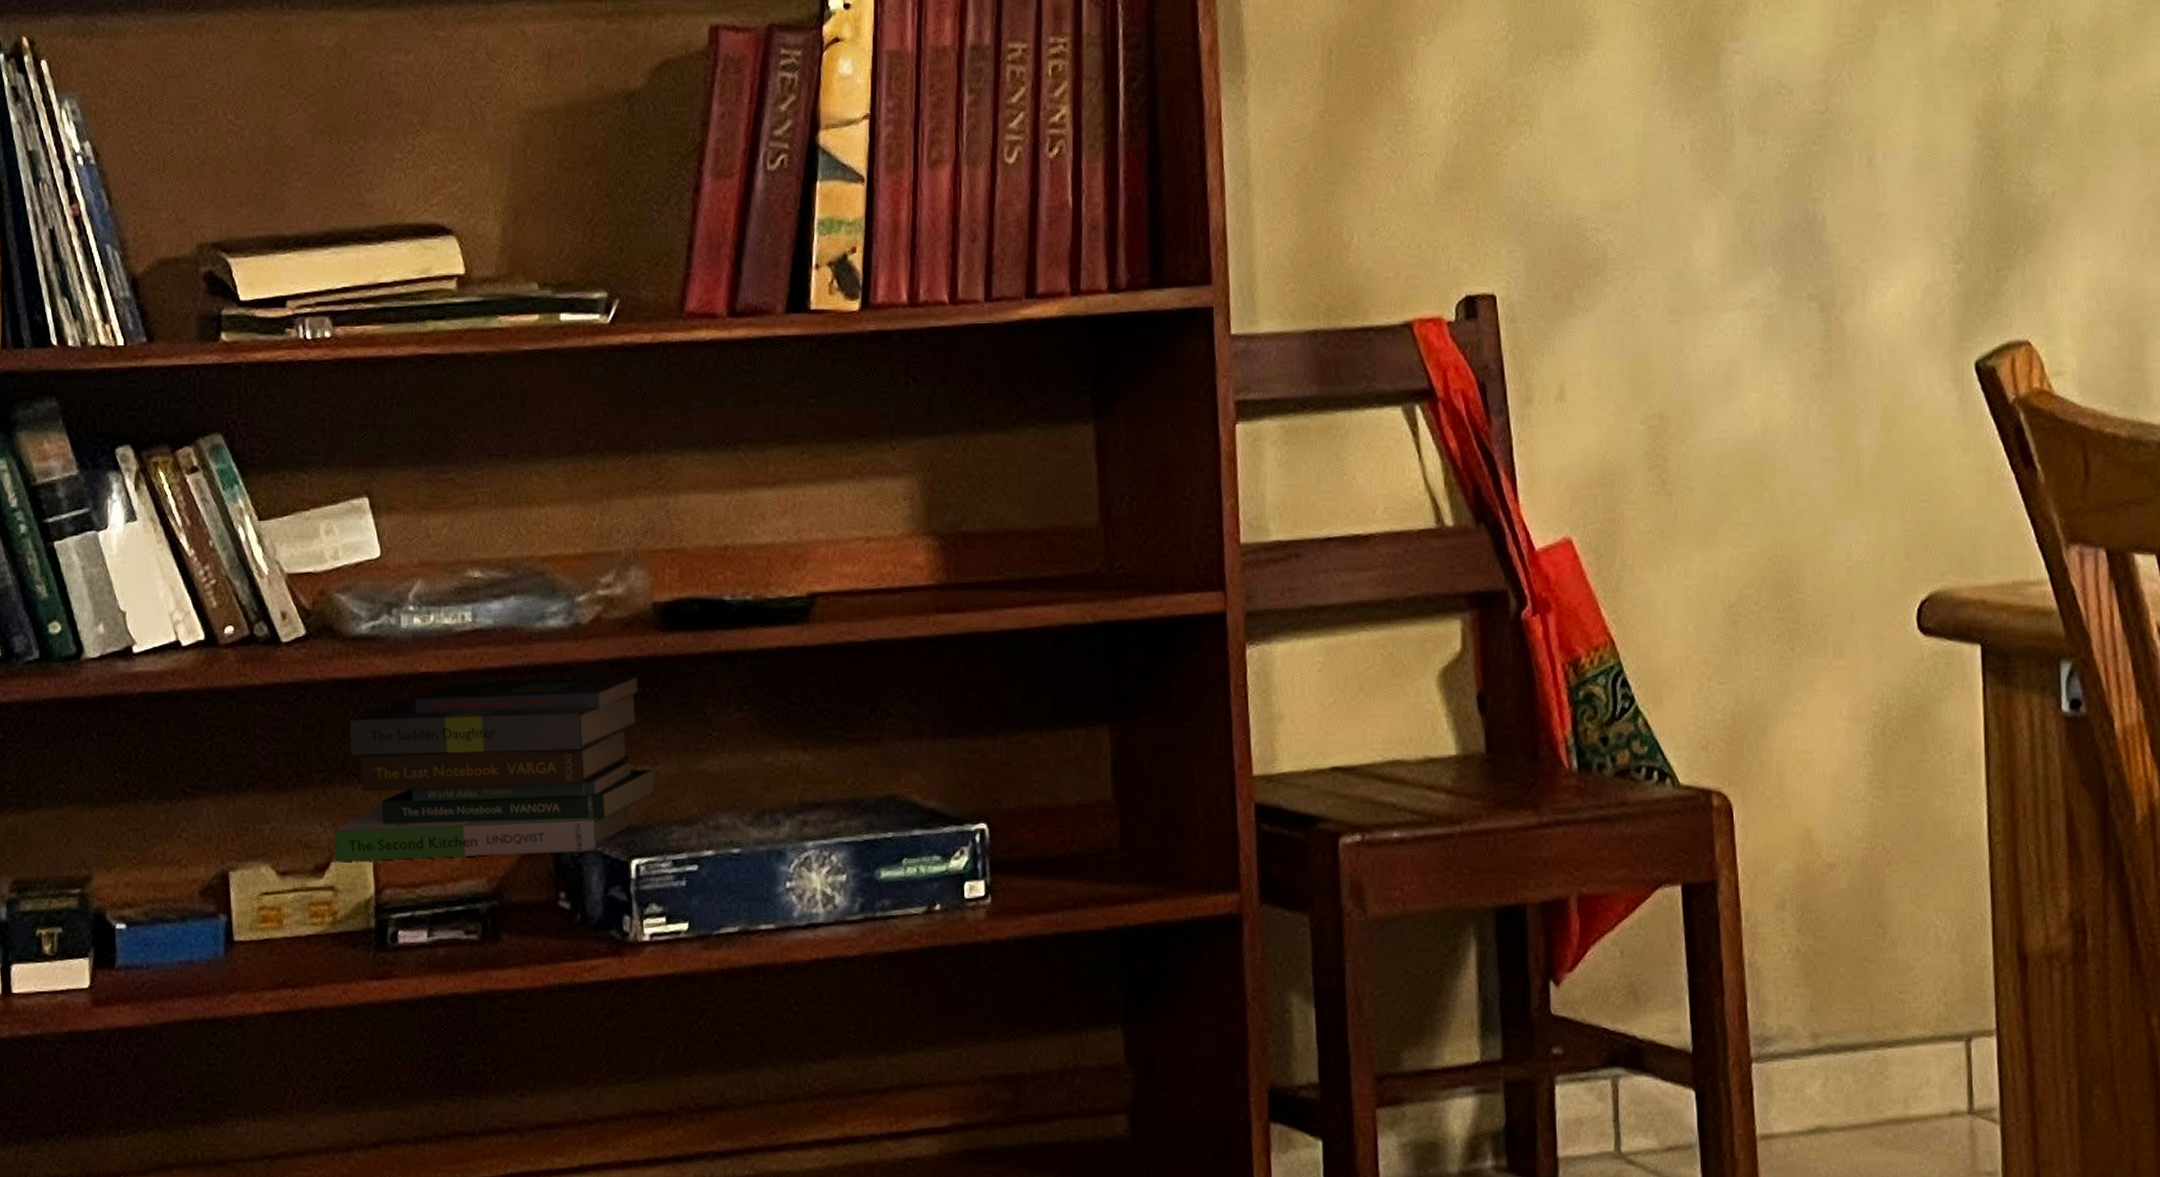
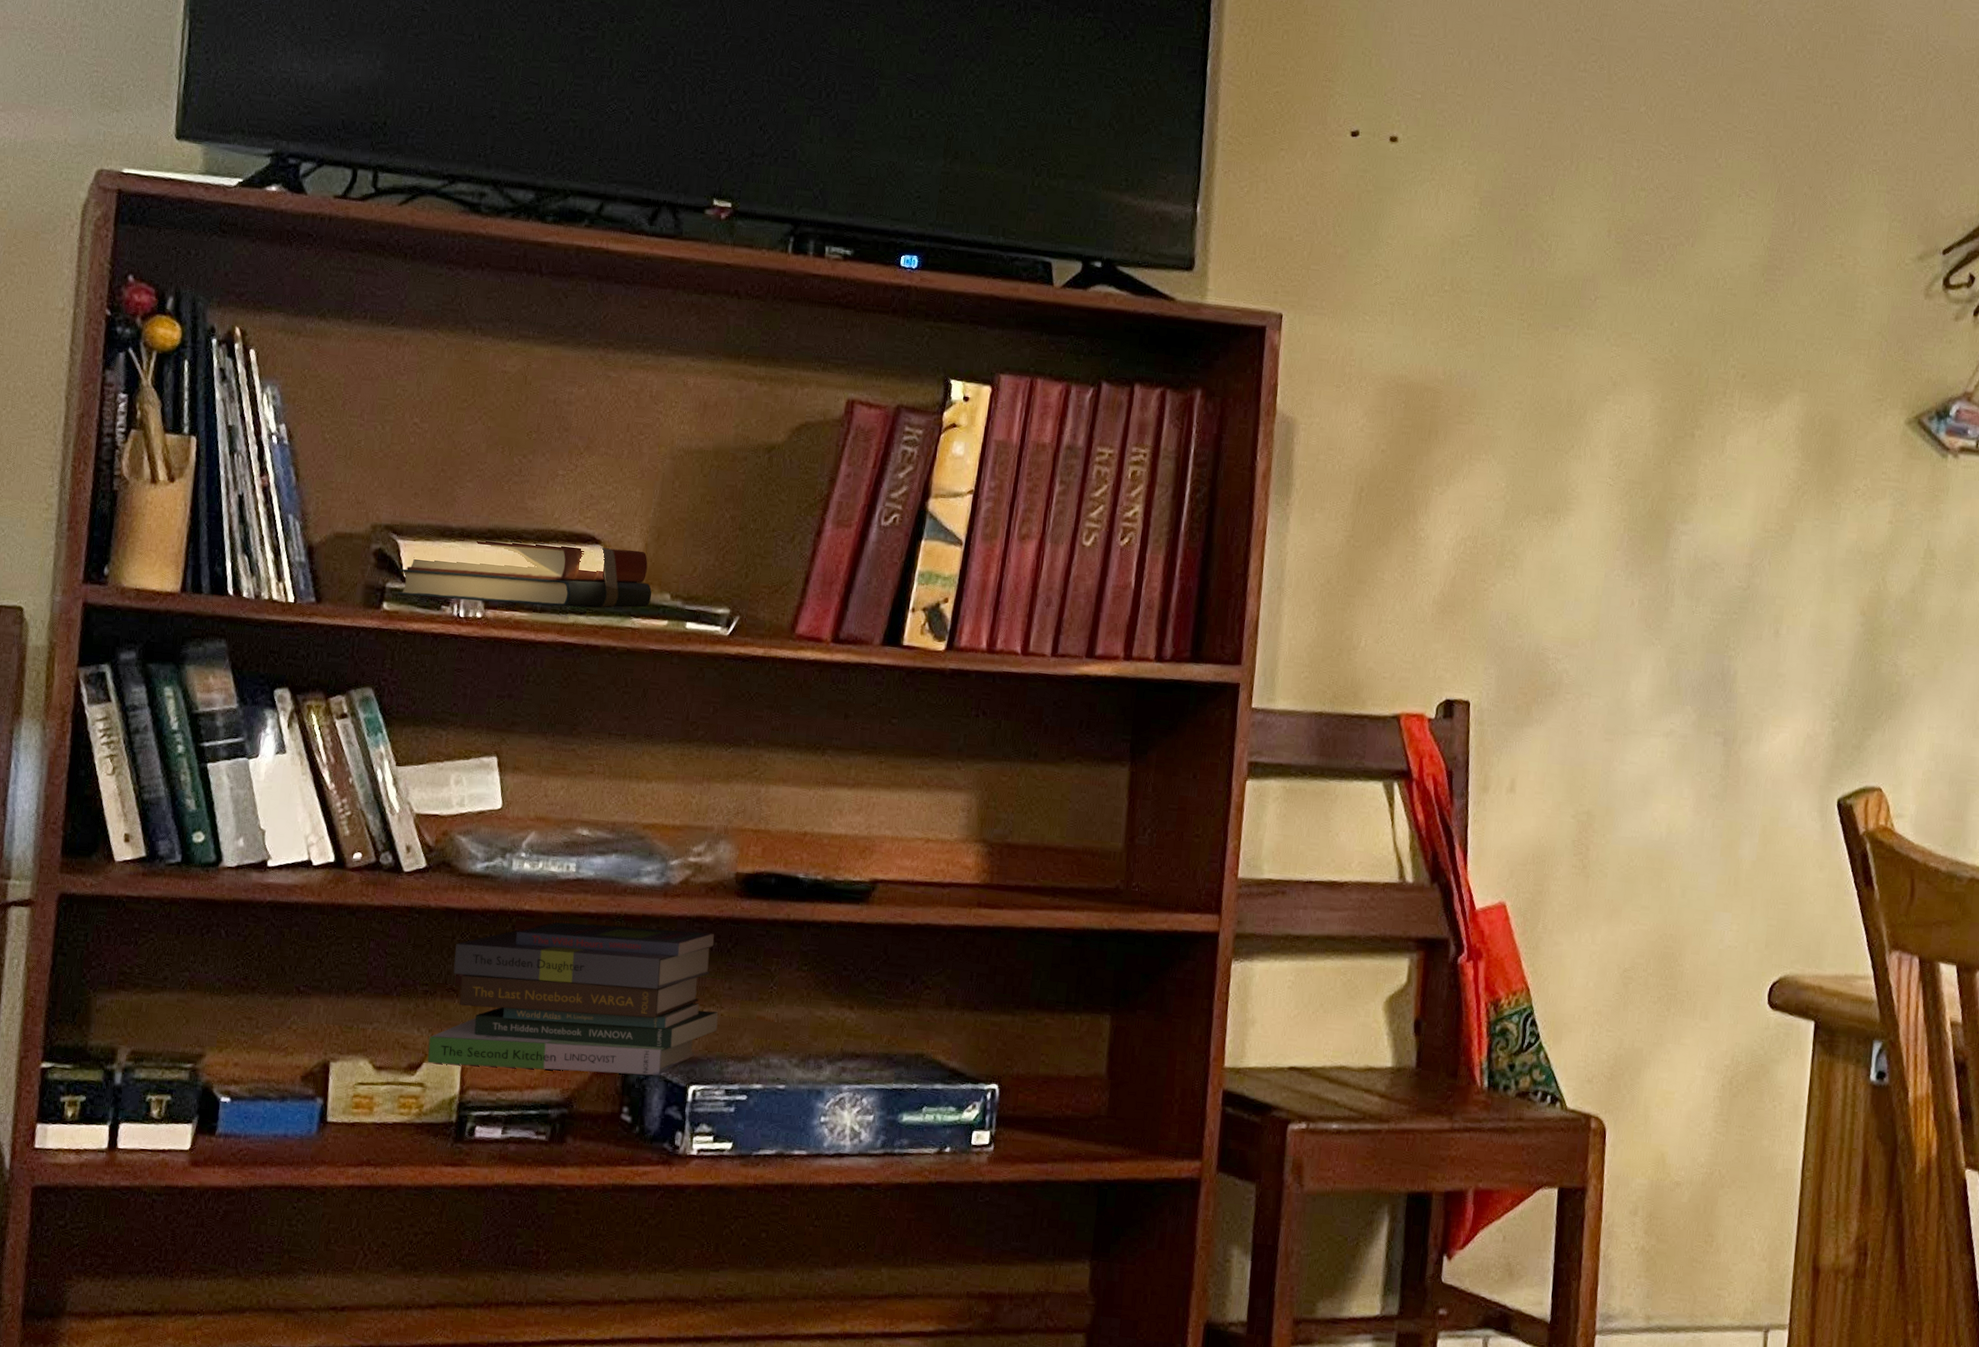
books: none [233,236,517,322] -> present [397,537,652,608]

